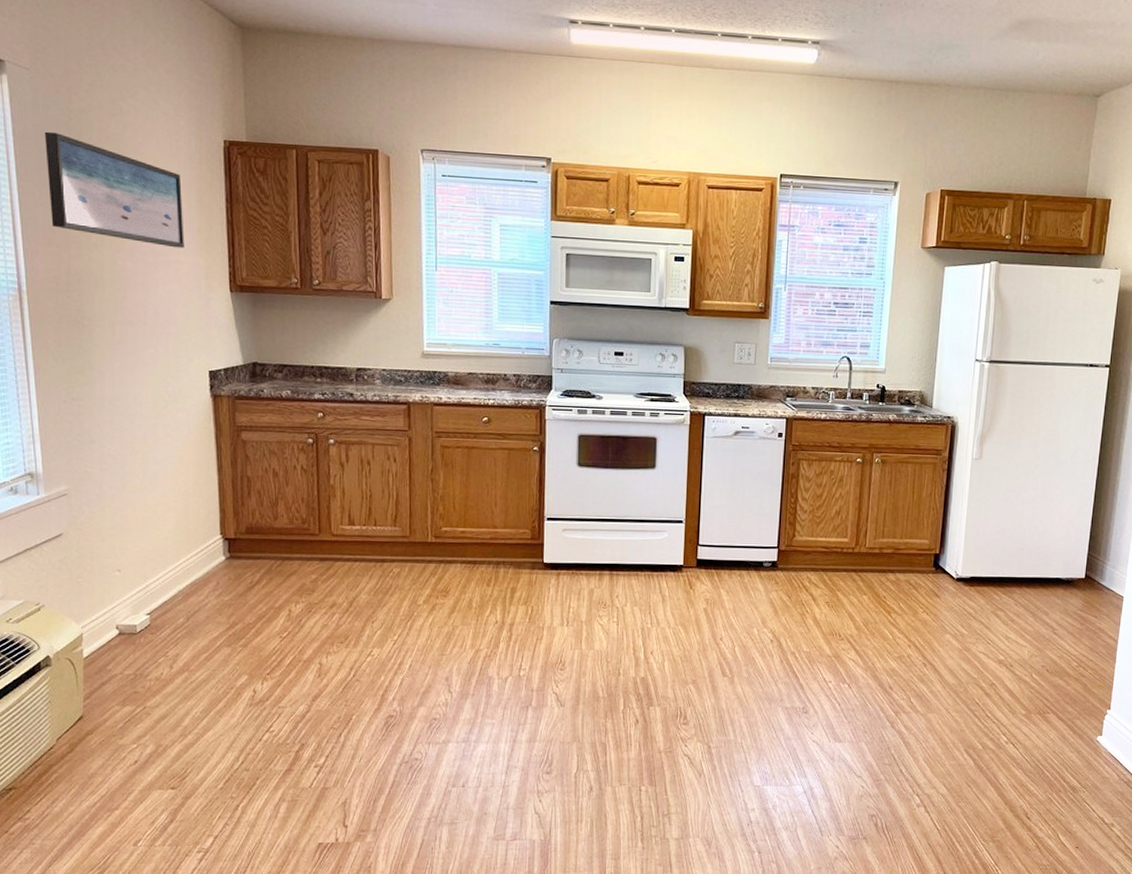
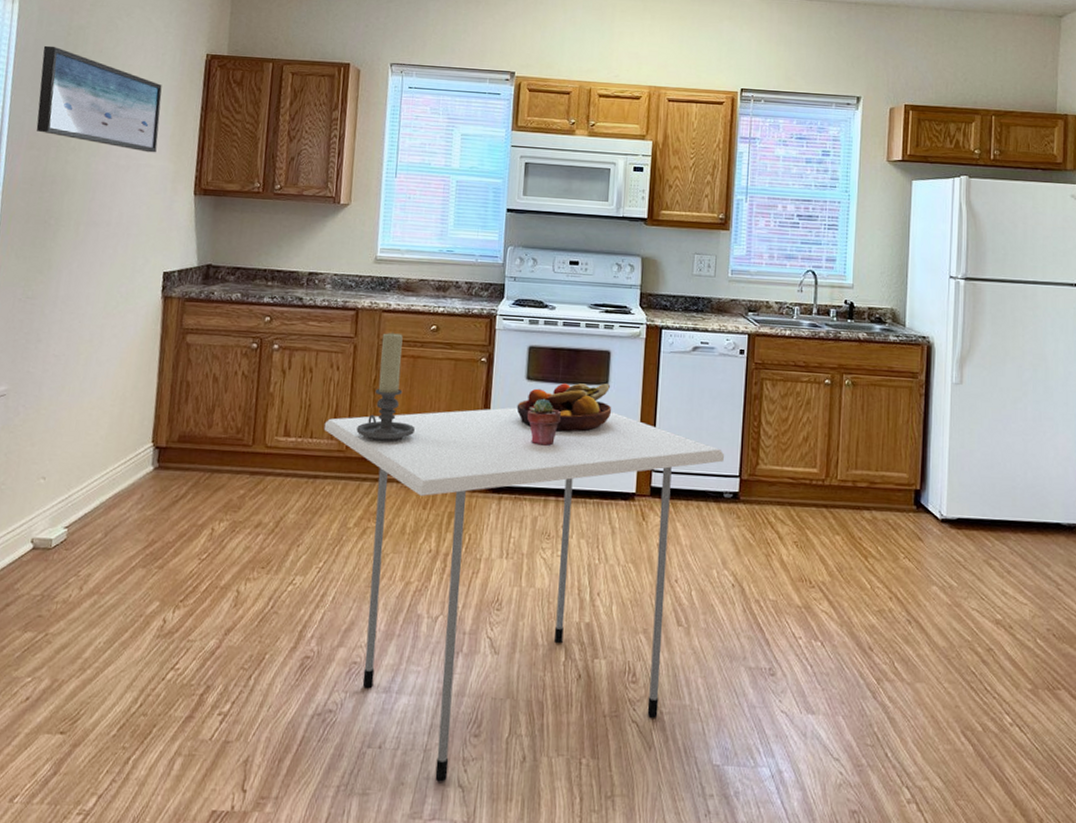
dining table: none [386,491,765,811] -> present [323,407,725,782]
candle holder: none [418,424,474,528] -> present [356,332,415,443]
fruit bowl: none [569,468,660,514] -> present [516,383,612,433]
potted succulent: none [580,483,613,526] -> present [527,398,562,446]

